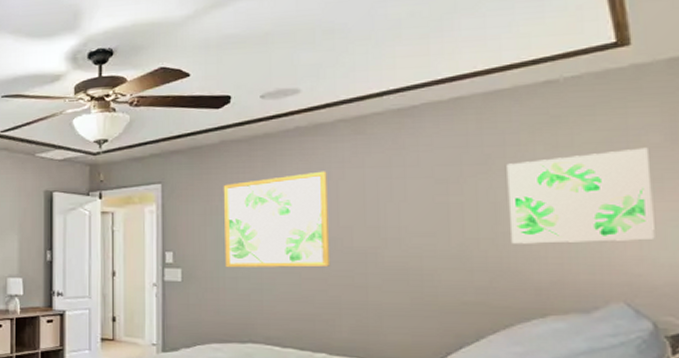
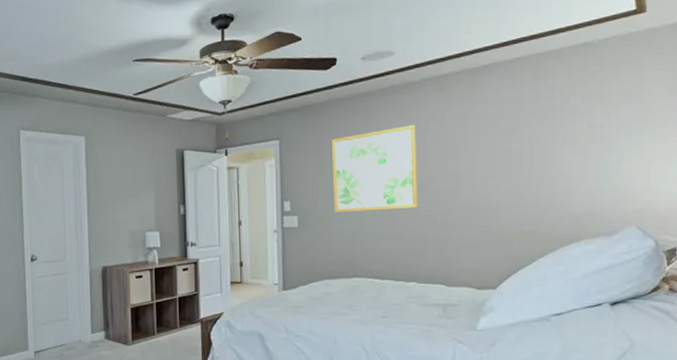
wall art: present [506,147,655,244] -> none [554,98,658,182]

